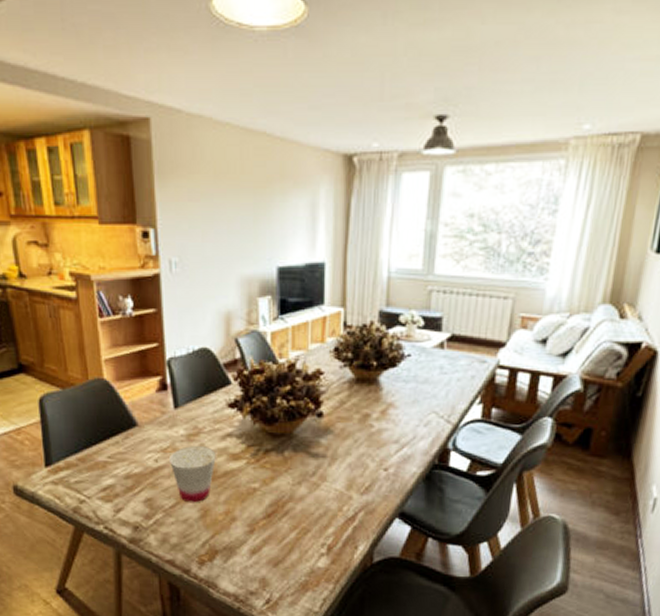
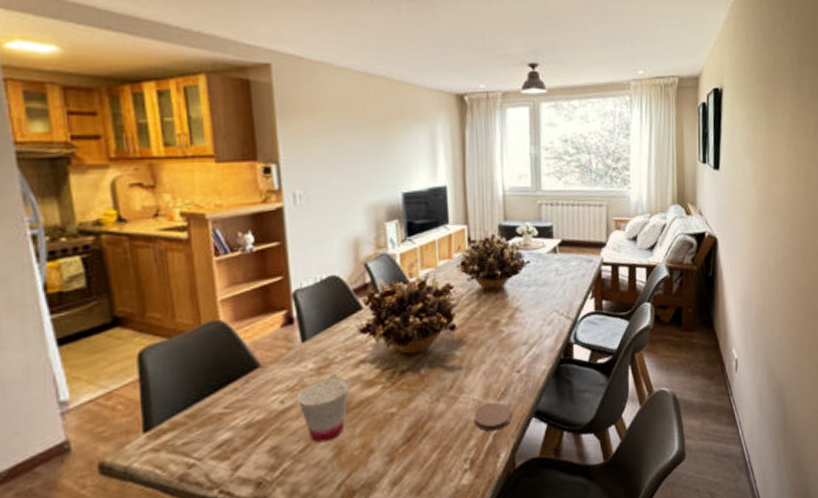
coaster: none [335,495,373,524] -> present [474,402,511,432]

